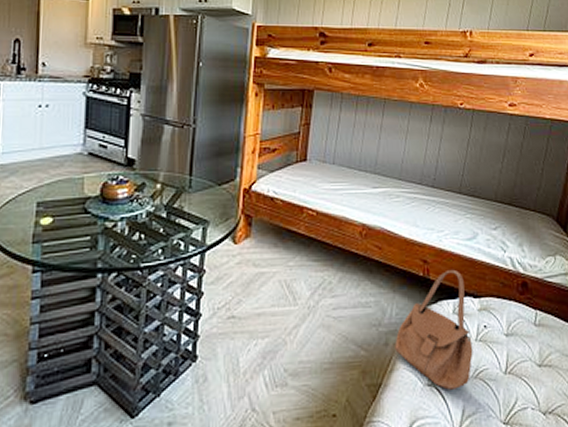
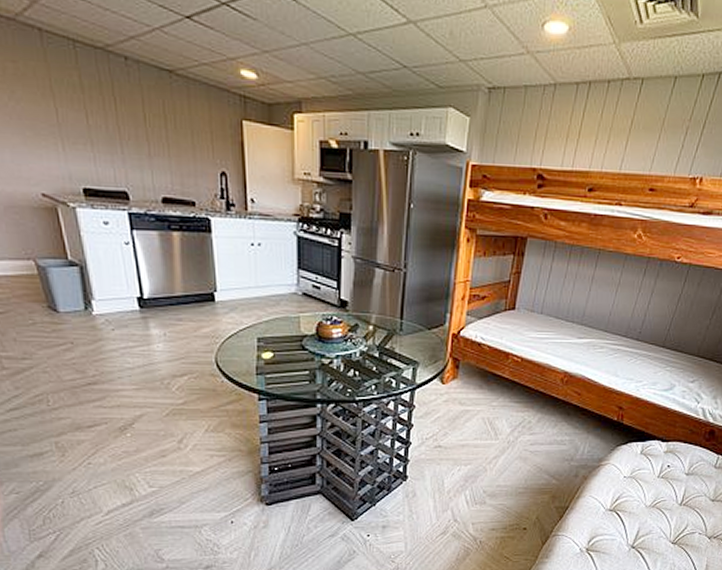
handbag: present [395,269,473,390] -> none [583,416,655,515]

